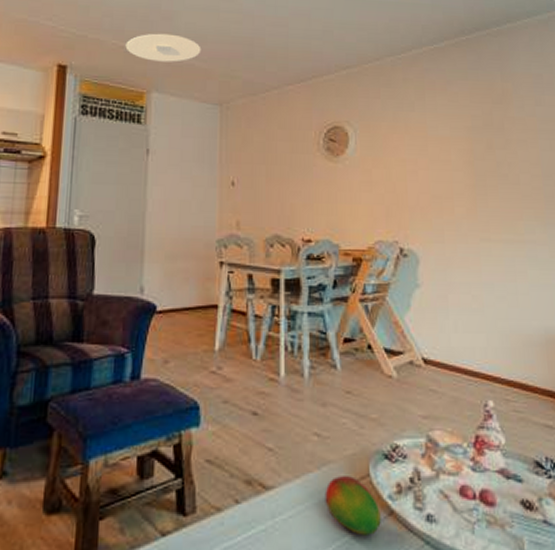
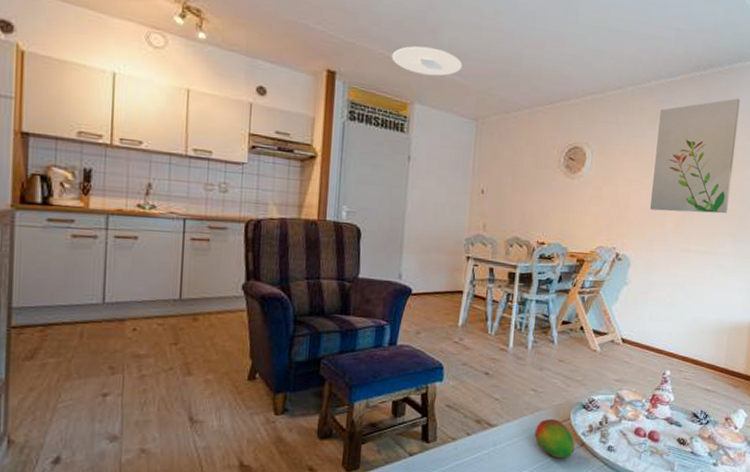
wall art: none [427,60,529,194] -> present [649,98,740,214]

